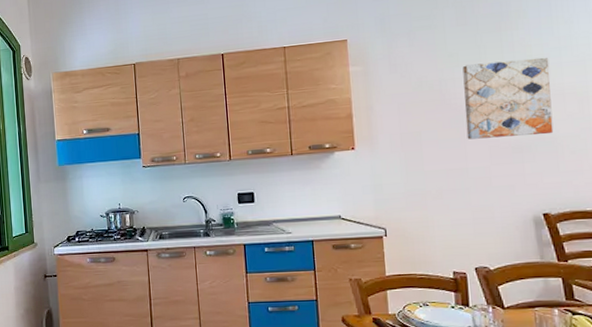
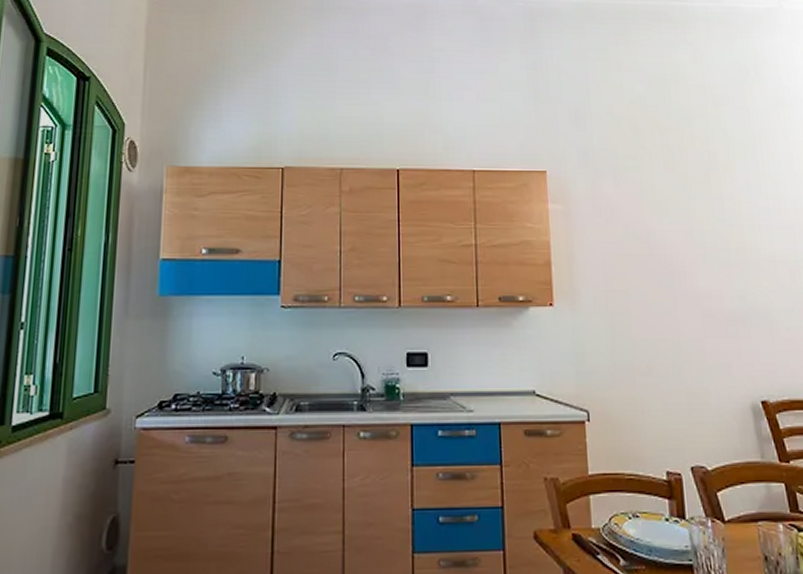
wall art: present [462,57,554,140] -> none [672,217,767,306]

